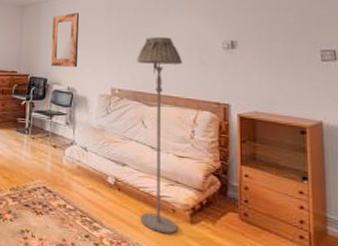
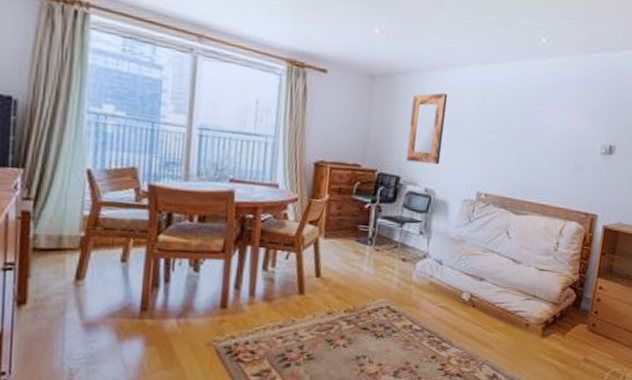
floor lamp: present [137,36,182,235] -> none [491,133,558,349]

